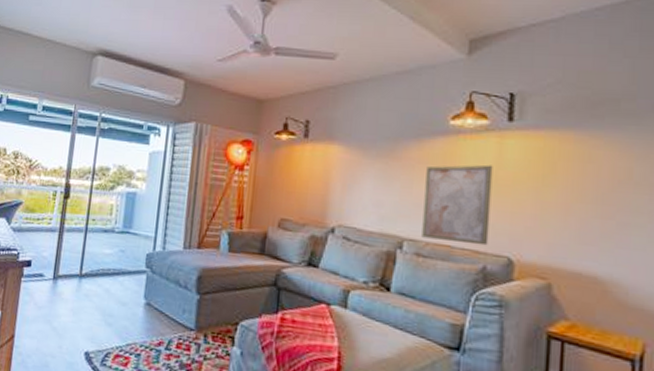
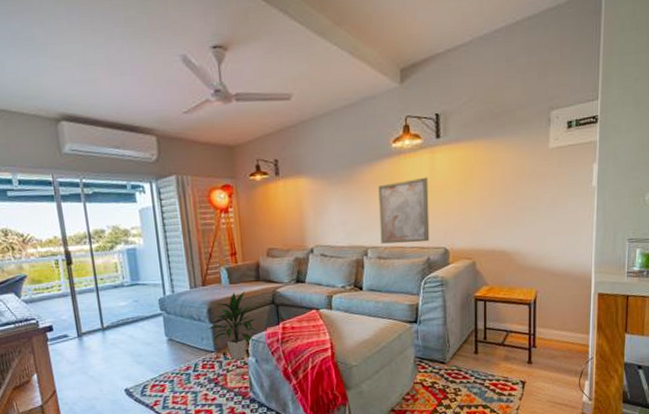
indoor plant: none [192,262,253,348] -> present [207,291,257,360]

